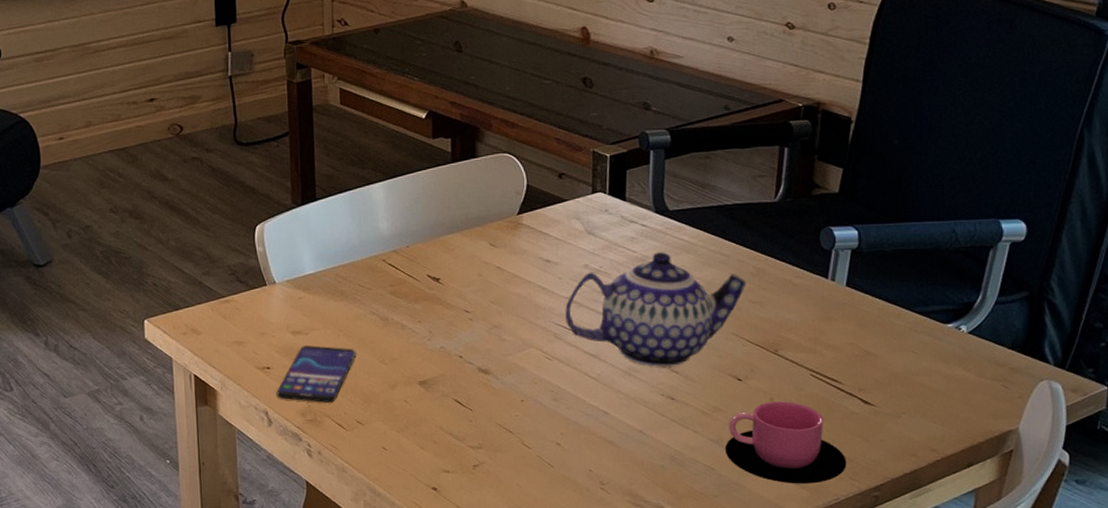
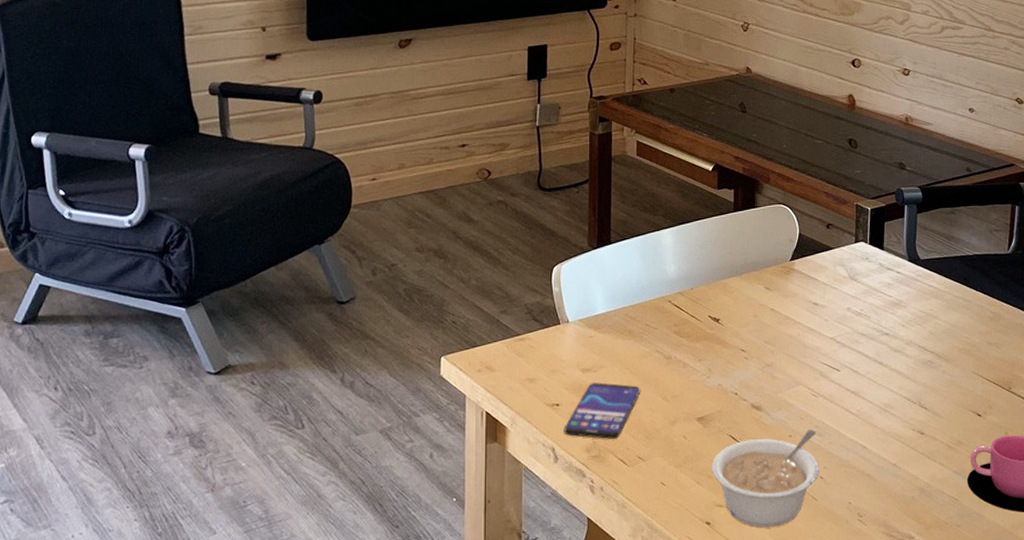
legume: none [436,394,556,494] -> present [712,430,819,527]
teapot: present [565,252,747,367] -> none [830,297,985,403]

